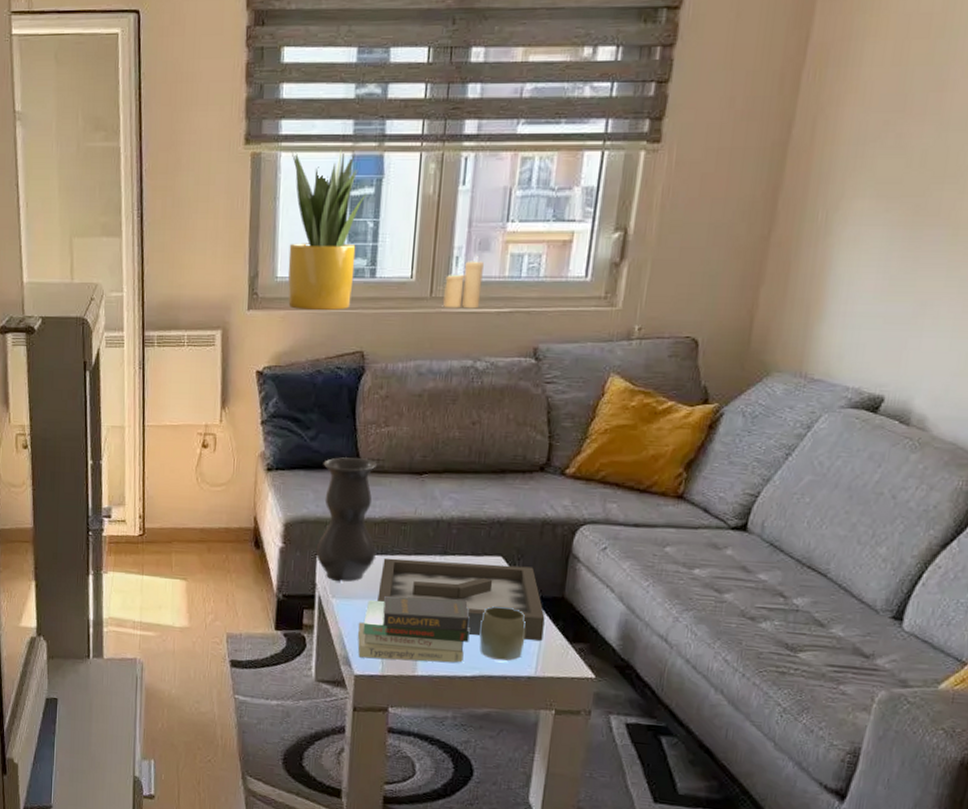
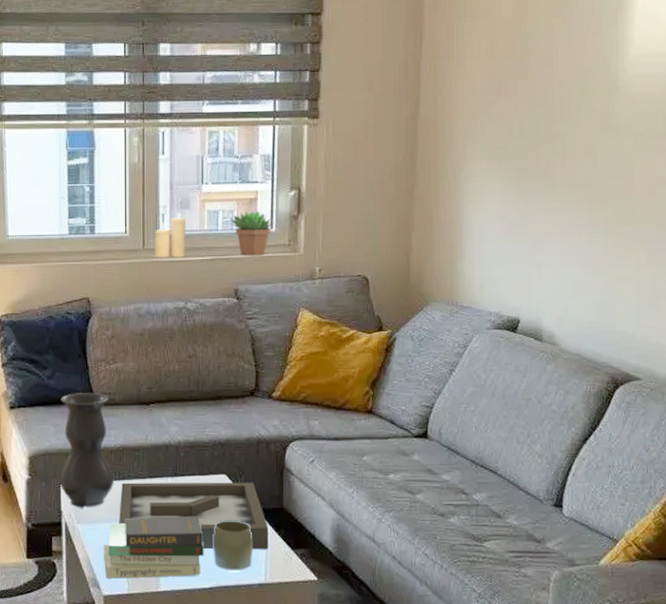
planter: present [287,149,367,311] -> none [14,126,82,264]
succulent plant: none [536,256,591,310] -> present [229,211,275,256]

